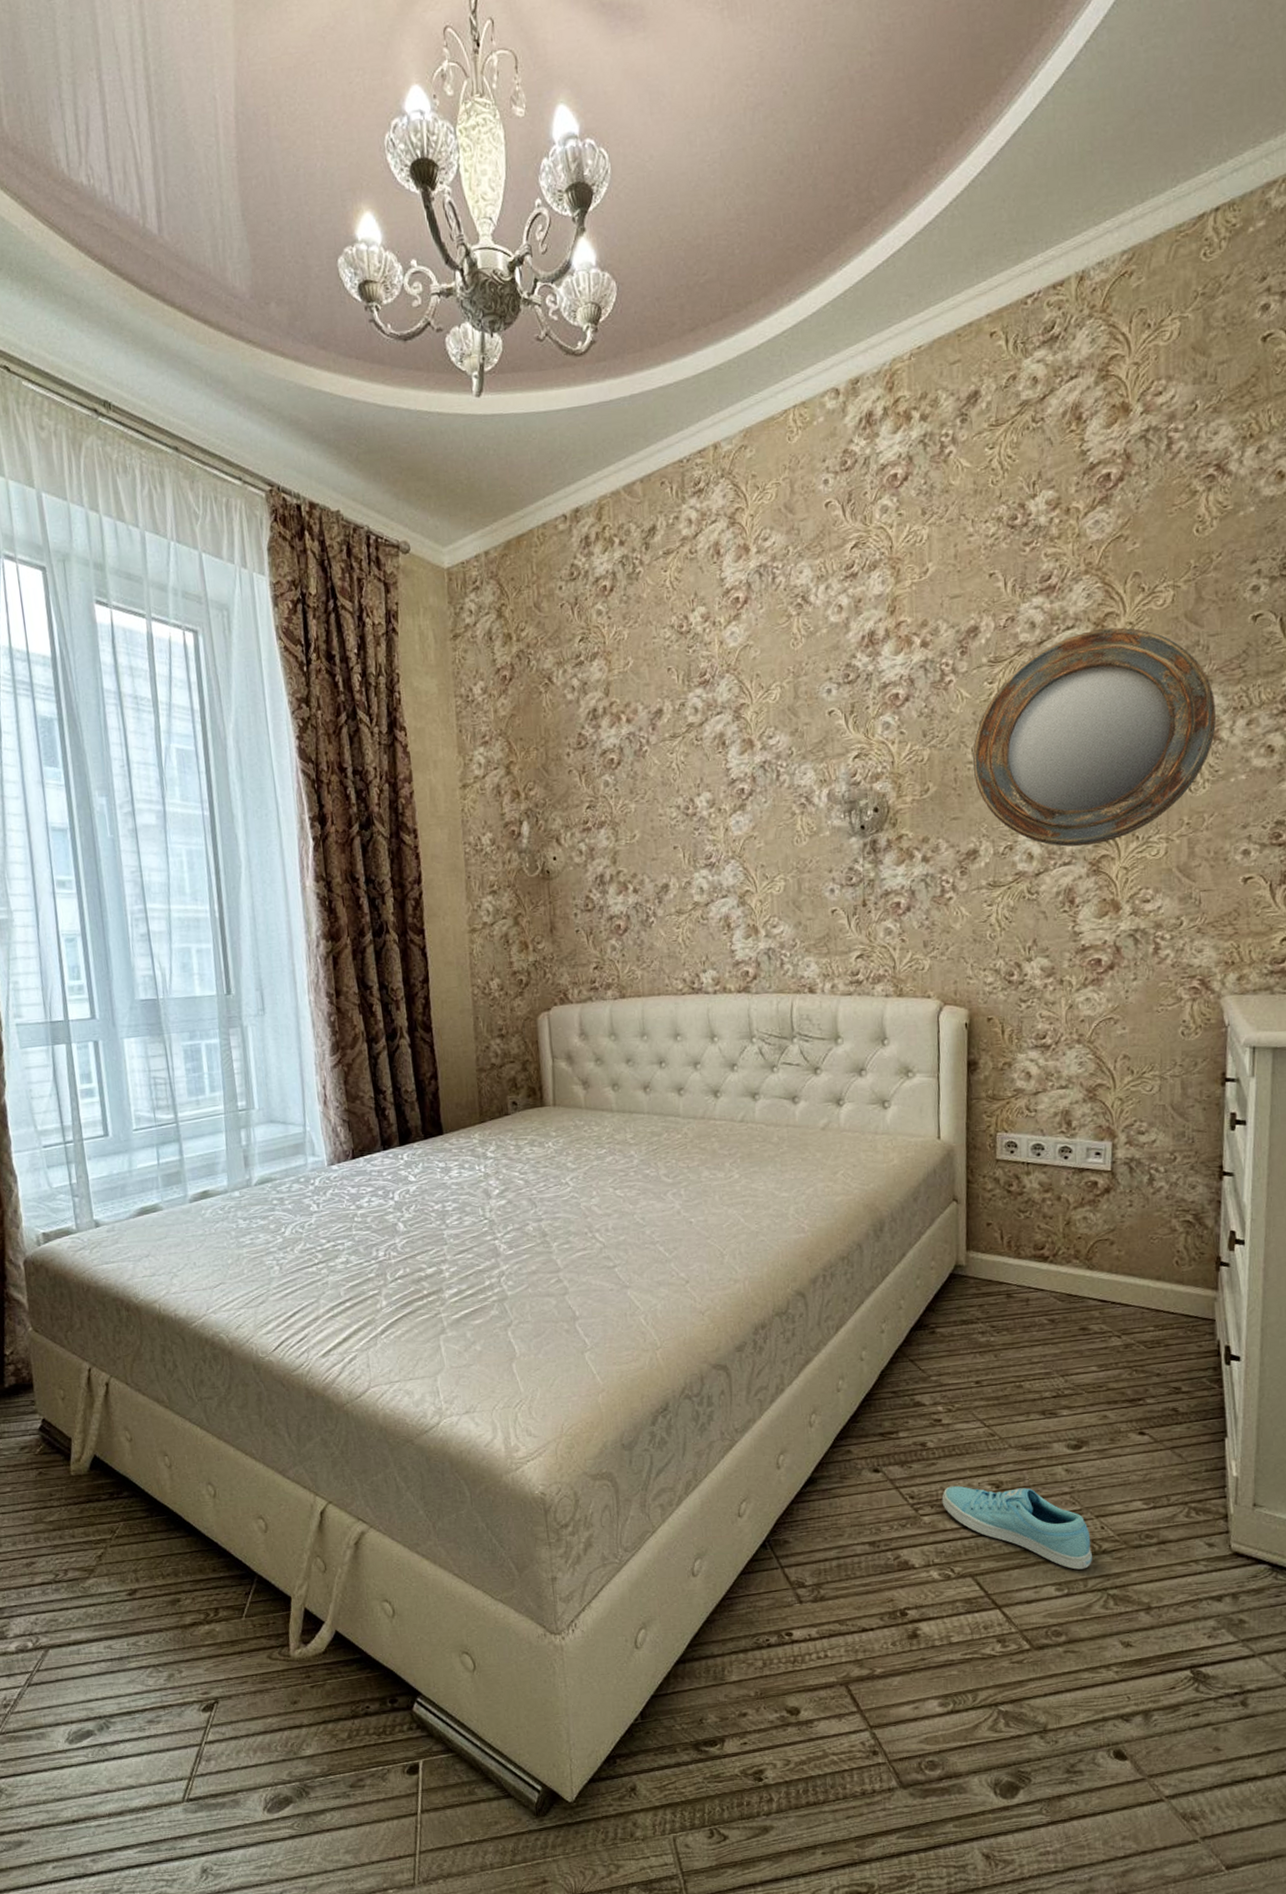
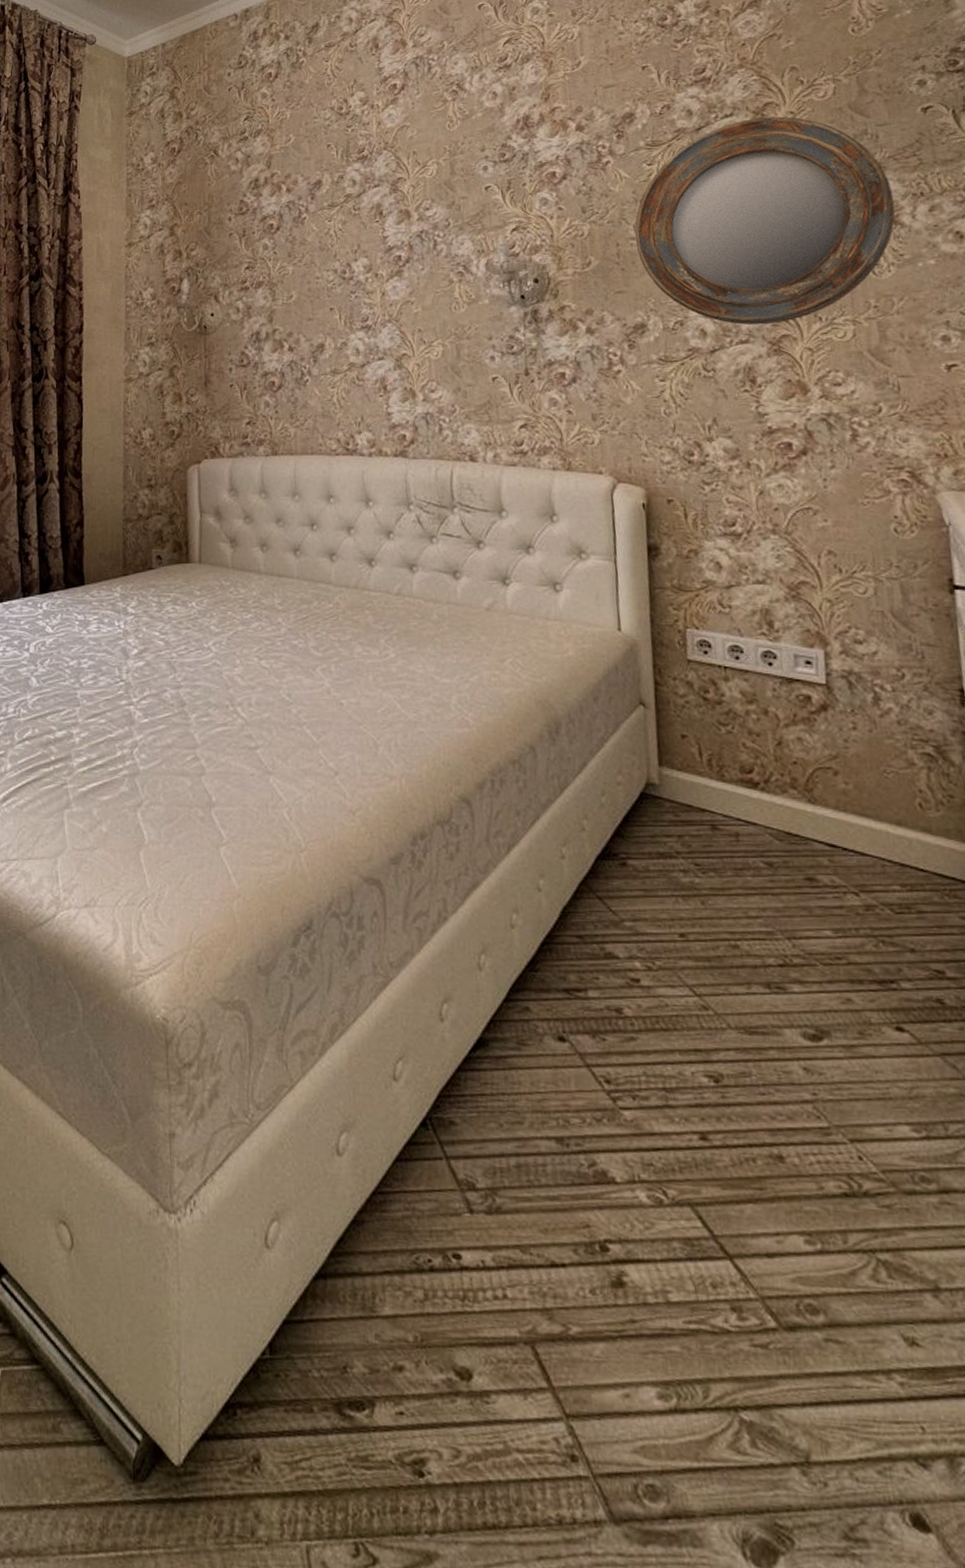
sneaker: present [941,1485,1092,1570] -> none [645,1072,851,1216]

